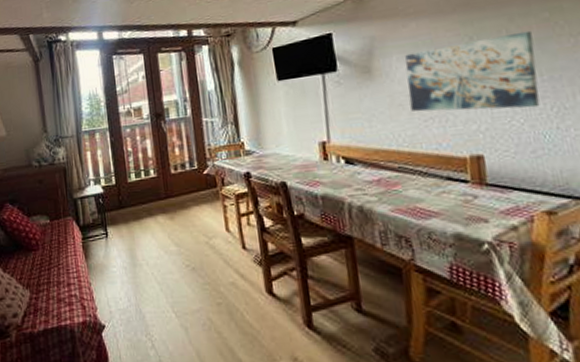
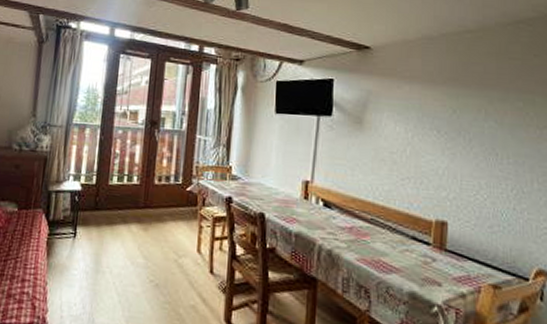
wall art: present [405,30,540,112] -> none [392,113,506,187]

